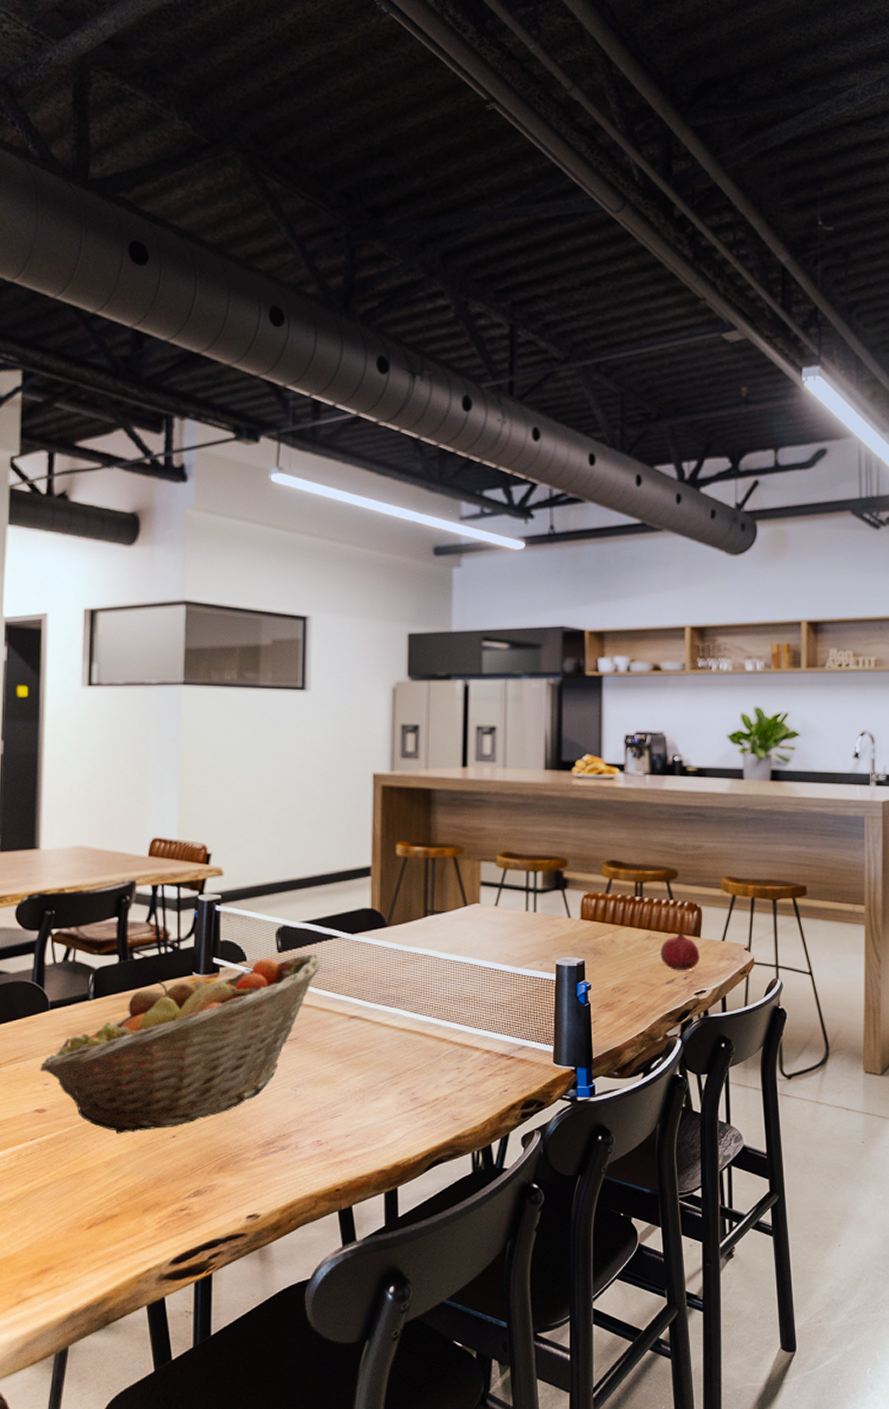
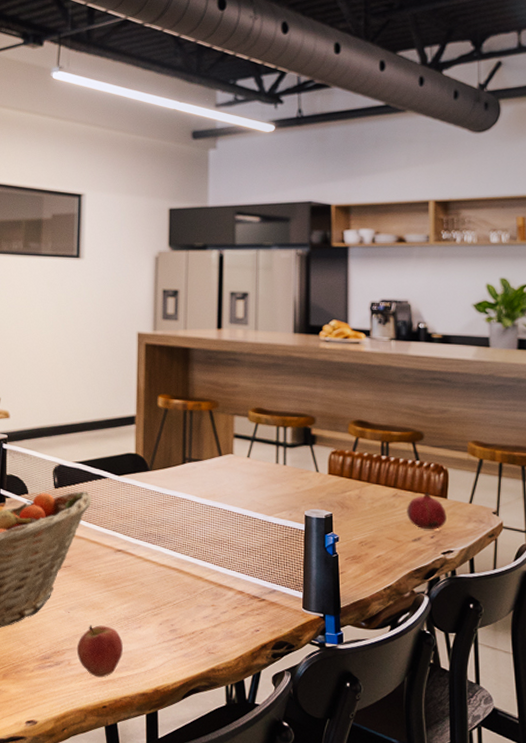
apple: none [305,1101,358,1159] -> present [76,625,123,678]

